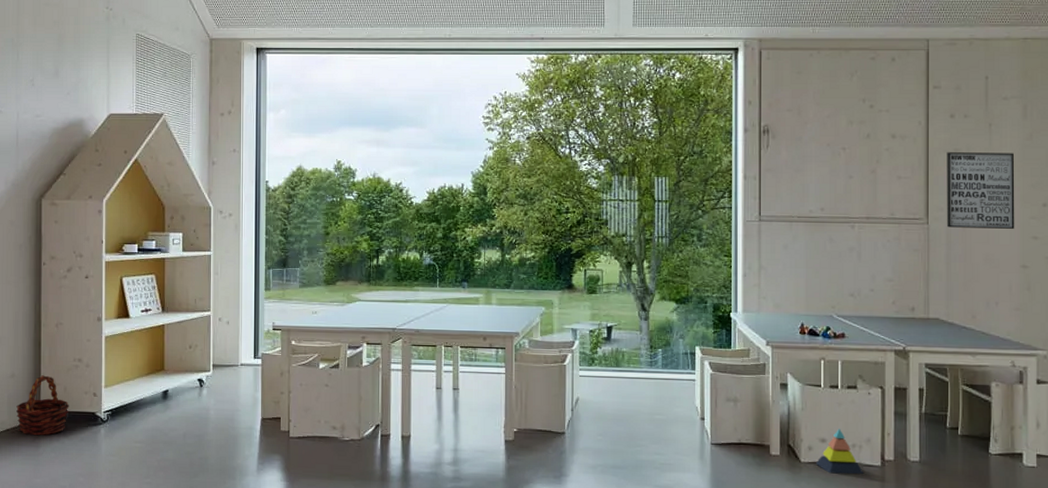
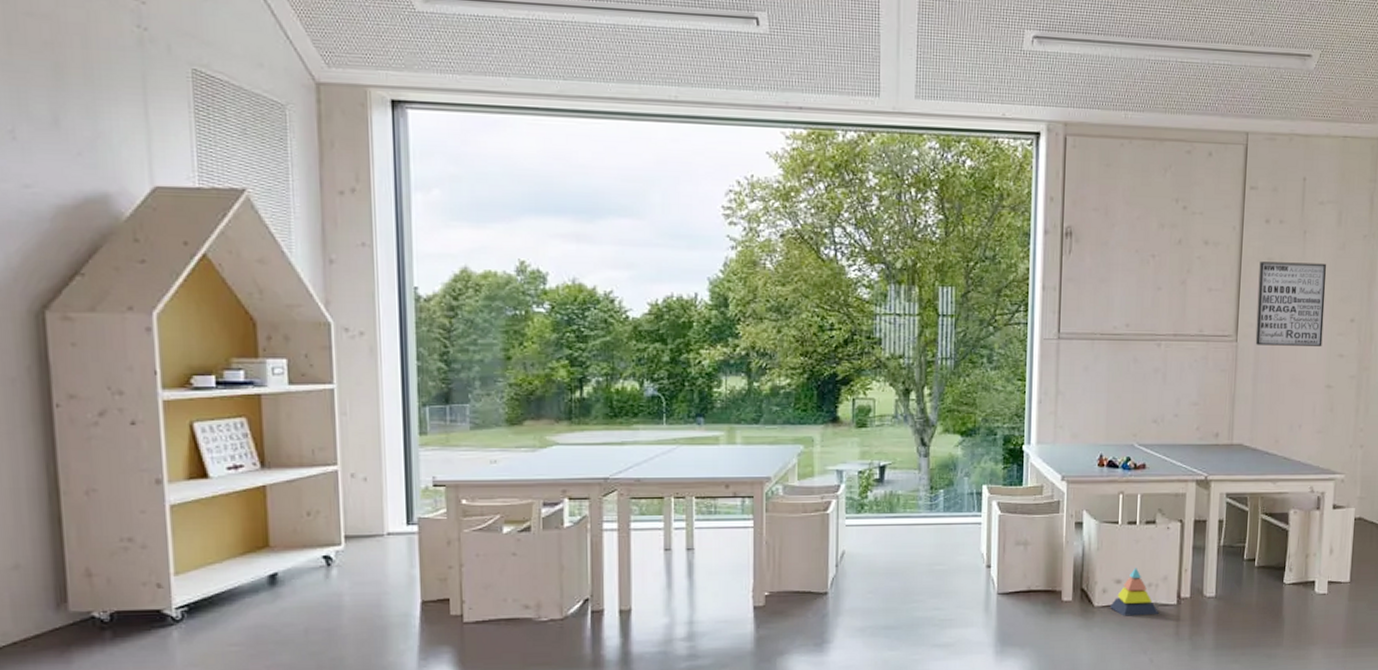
basket: present [16,375,69,435] -> none [27,563,118,647]

